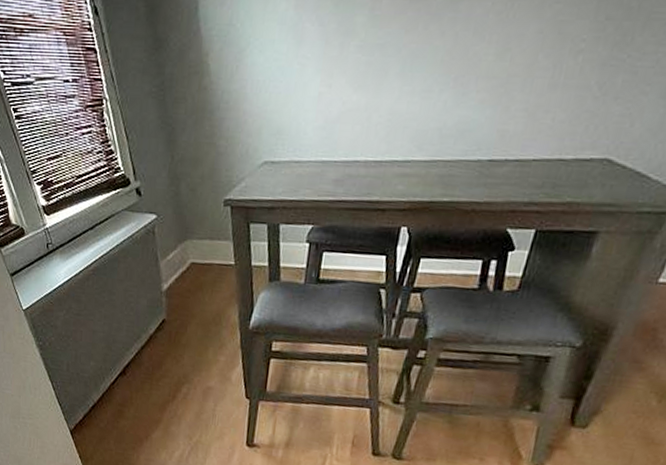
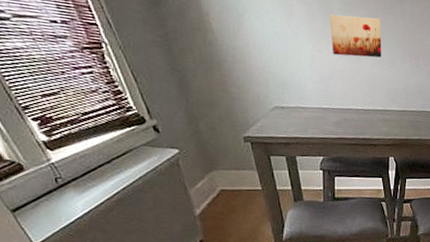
wall art: none [345,30,420,89] -> present [330,14,382,58]

